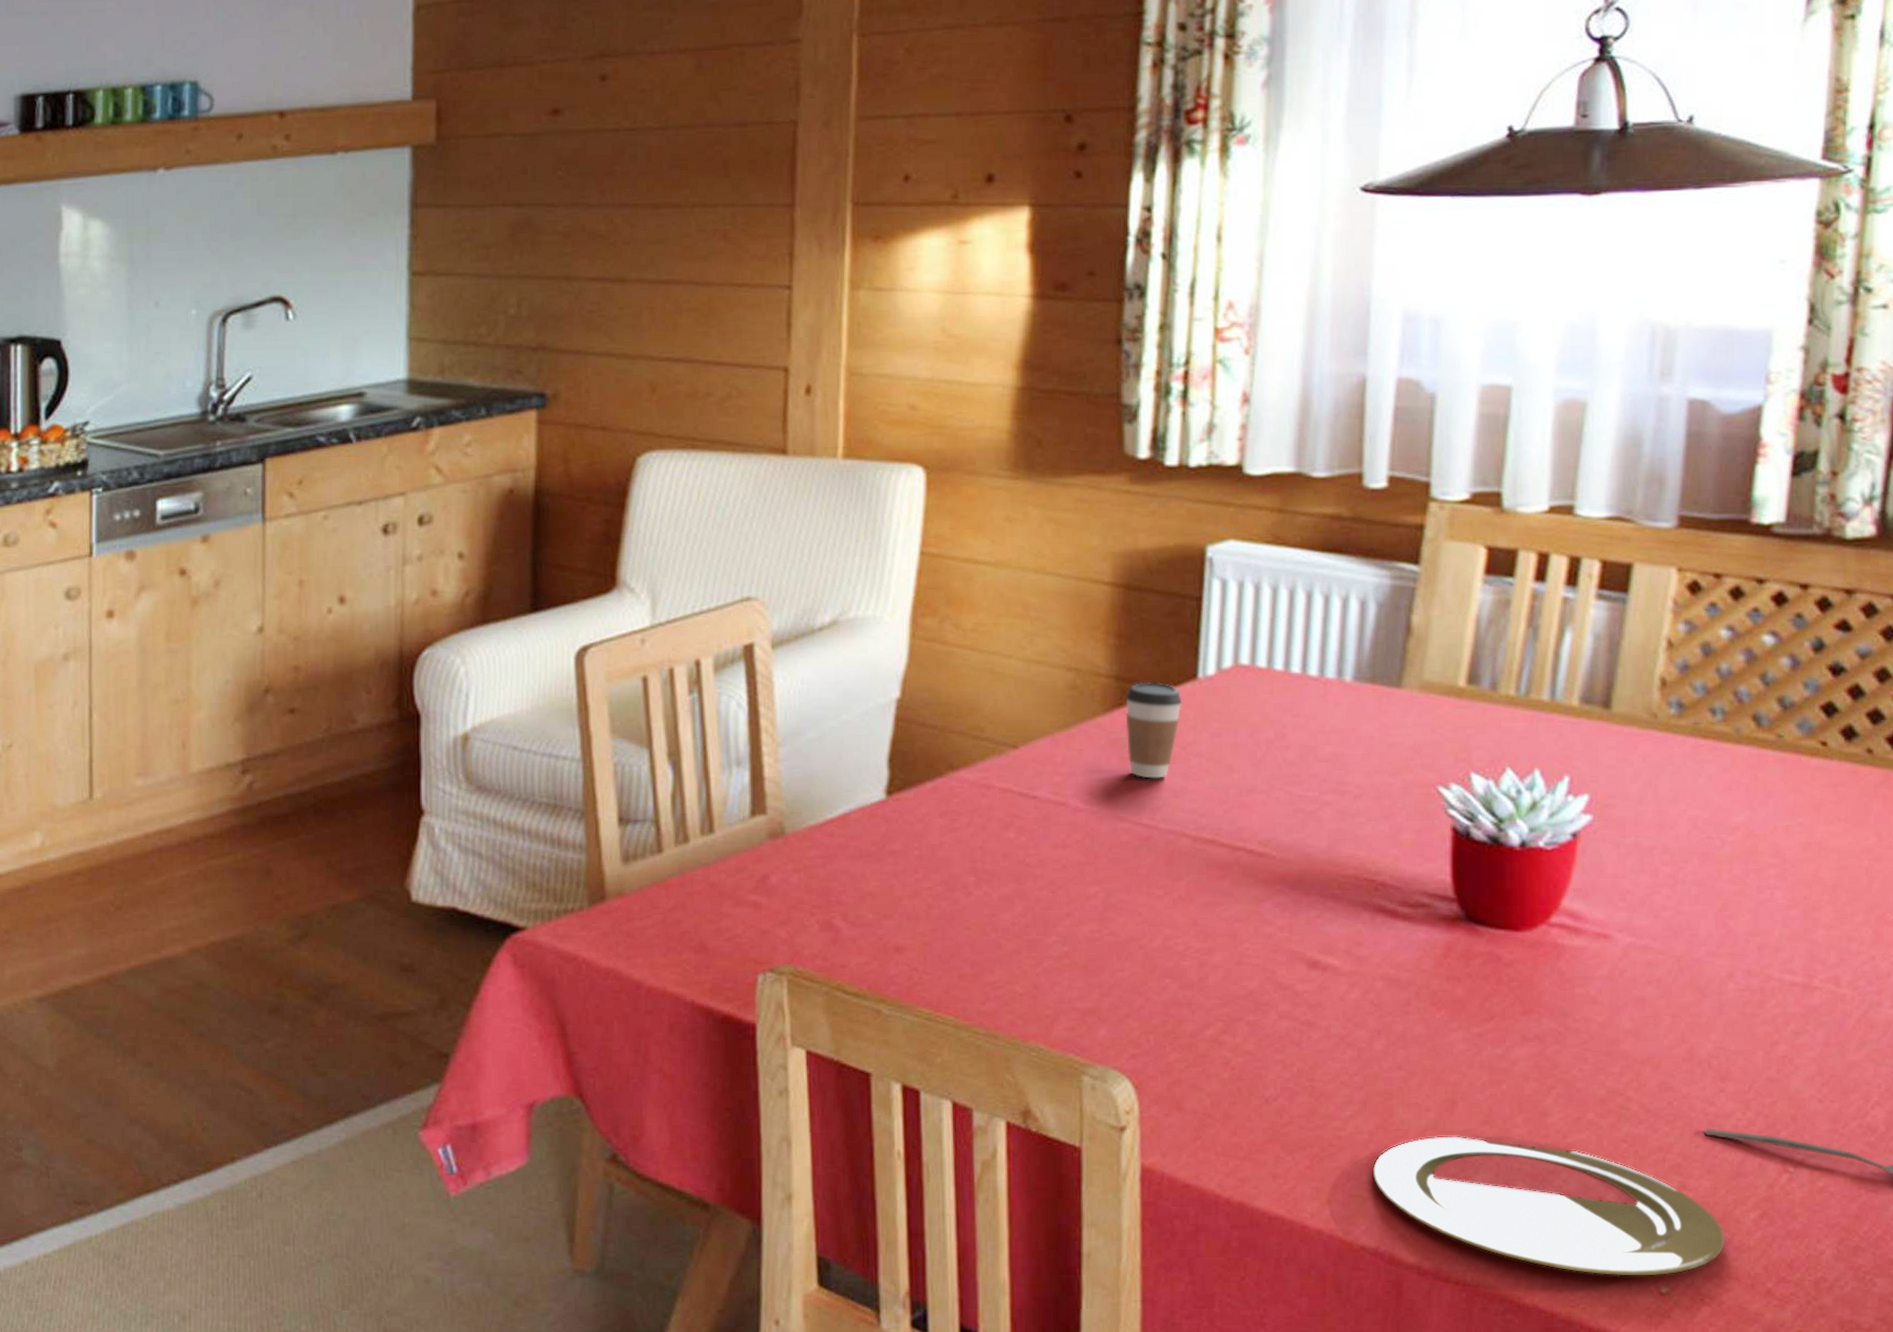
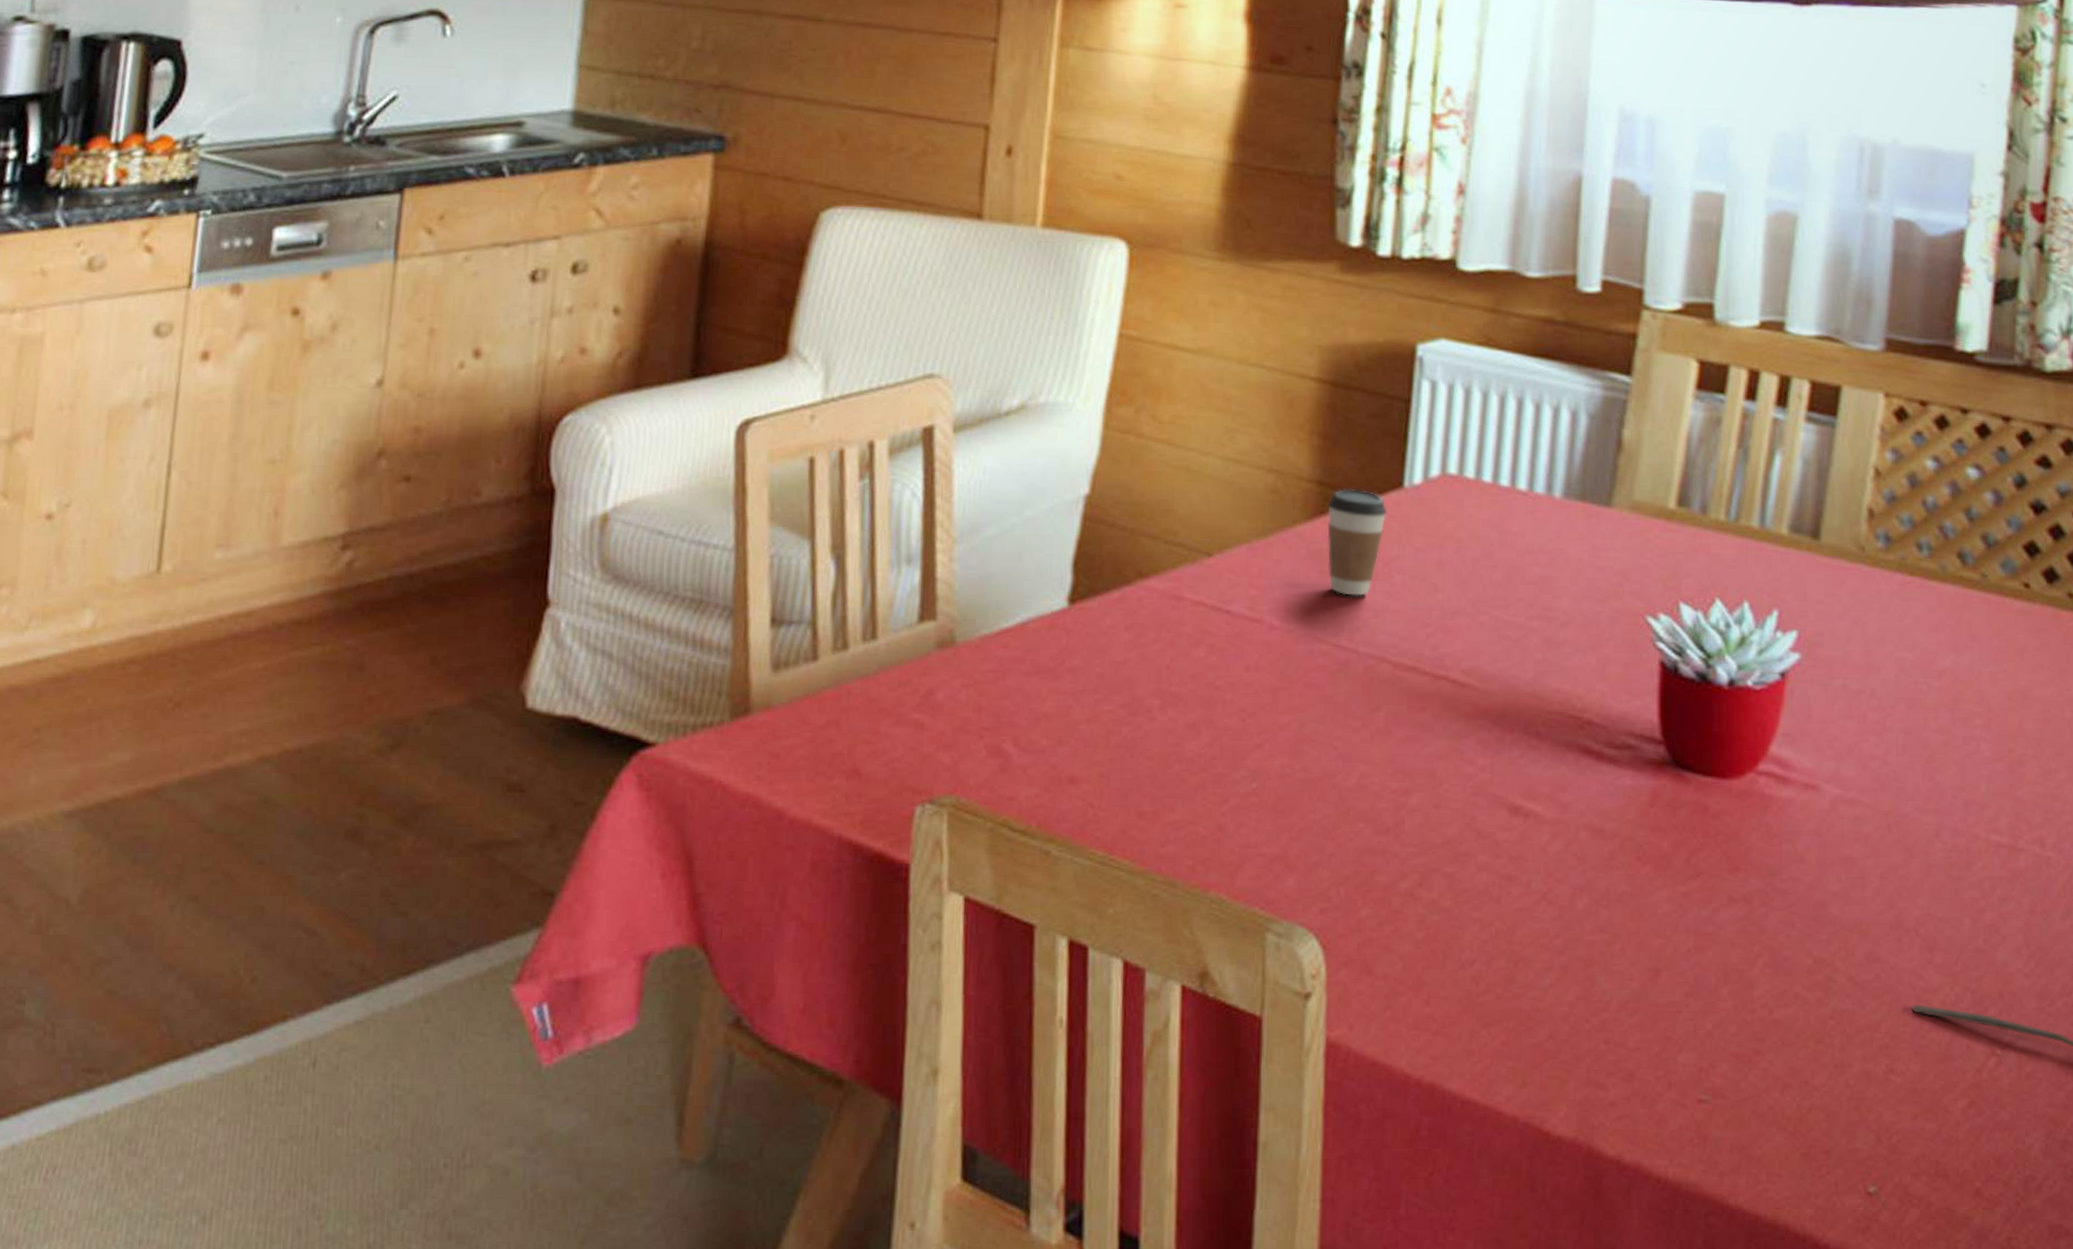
plate: present [1372,1136,1725,1276] -> none [1572,1009,1933,1173]

